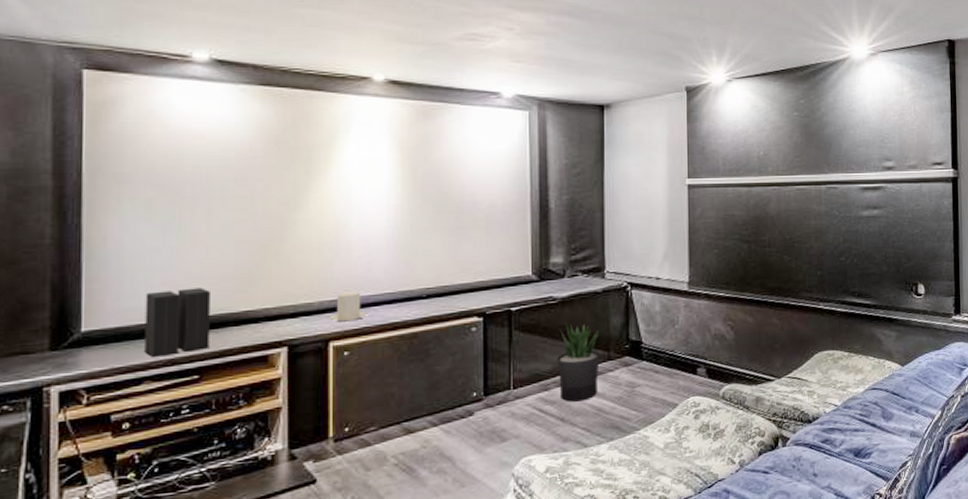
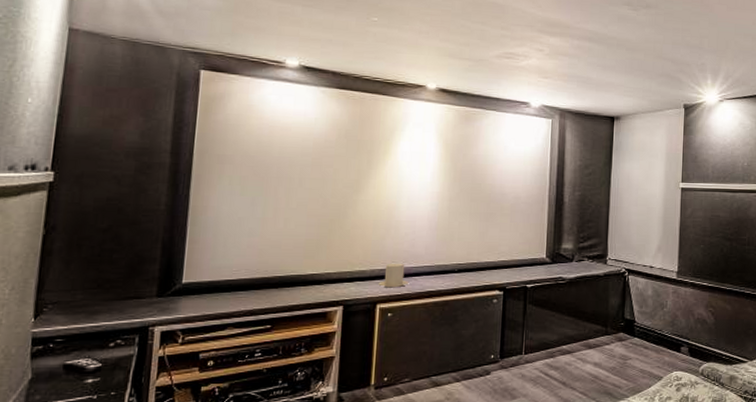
speaker: present [145,288,210,358] -> none [230,252,285,309]
planter: present [556,322,600,402] -> none [562,299,600,369]

